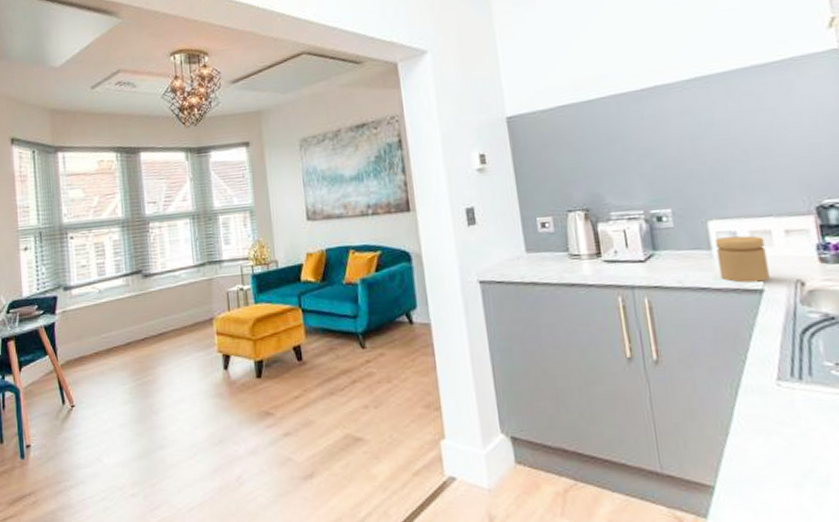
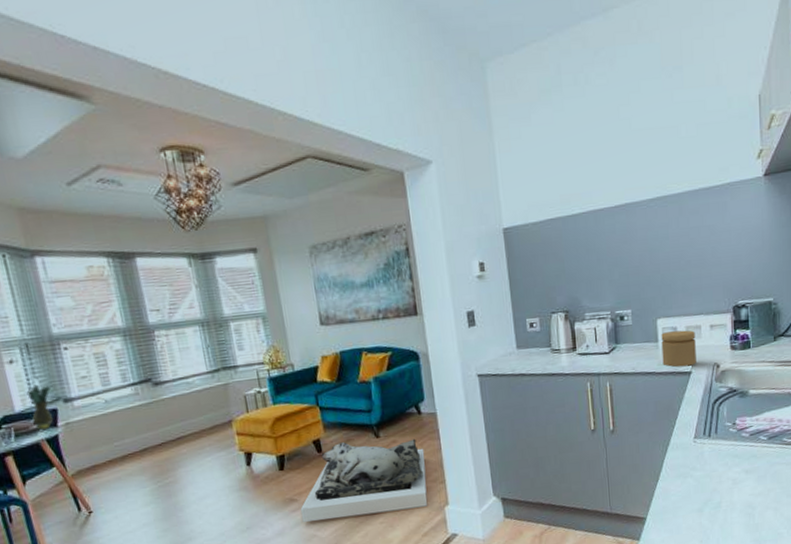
vase: none [34,272,54,317] -> present [26,385,54,430]
dog bed: none [276,351,420,442] -> present [300,438,428,522]

